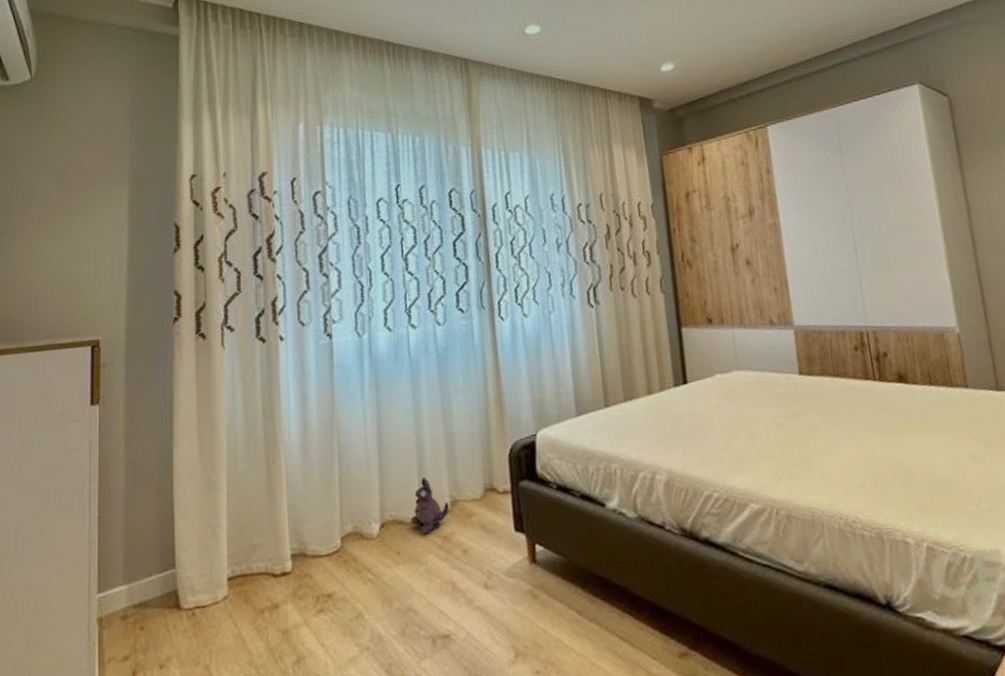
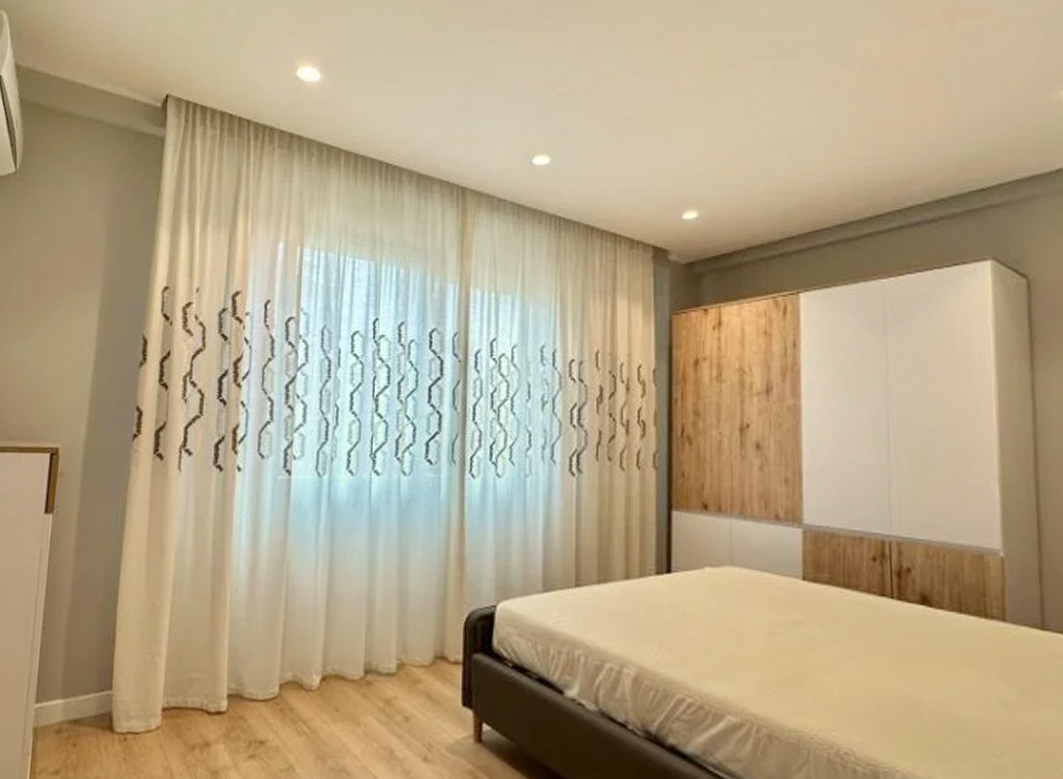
plush toy: present [410,477,450,535] -> none [353,635,396,695]

